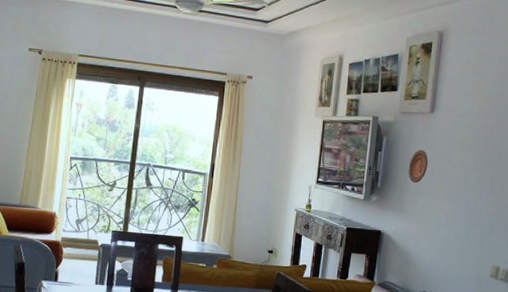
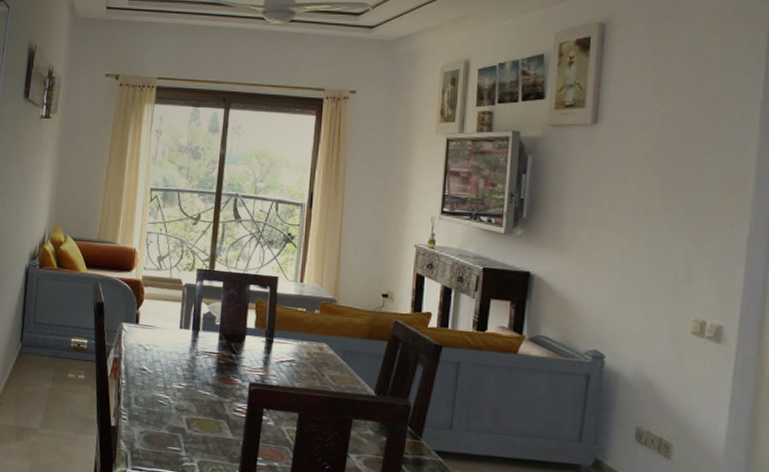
decorative plate: present [408,149,429,183] -> none [564,170,593,212]

